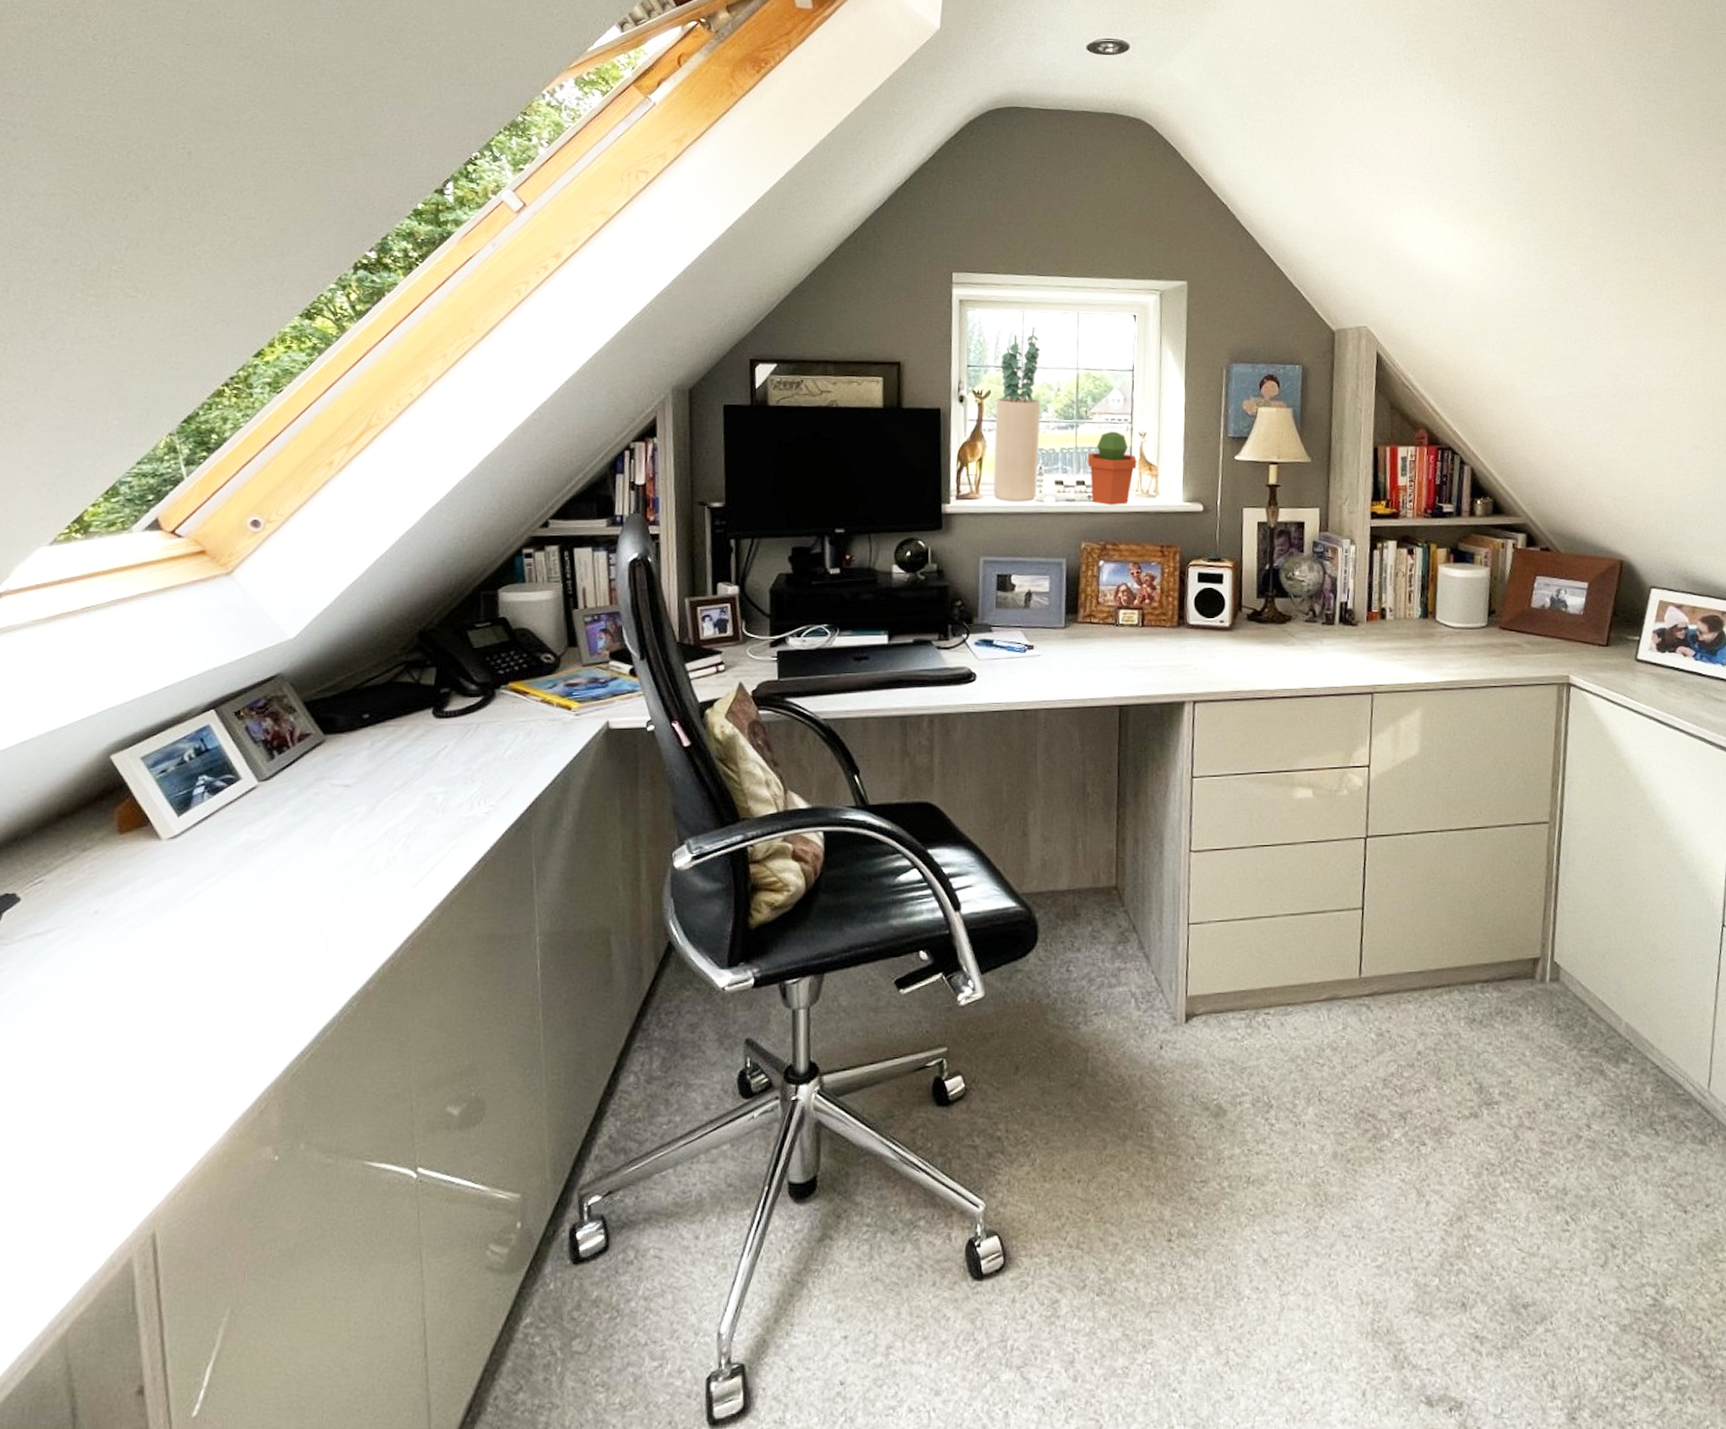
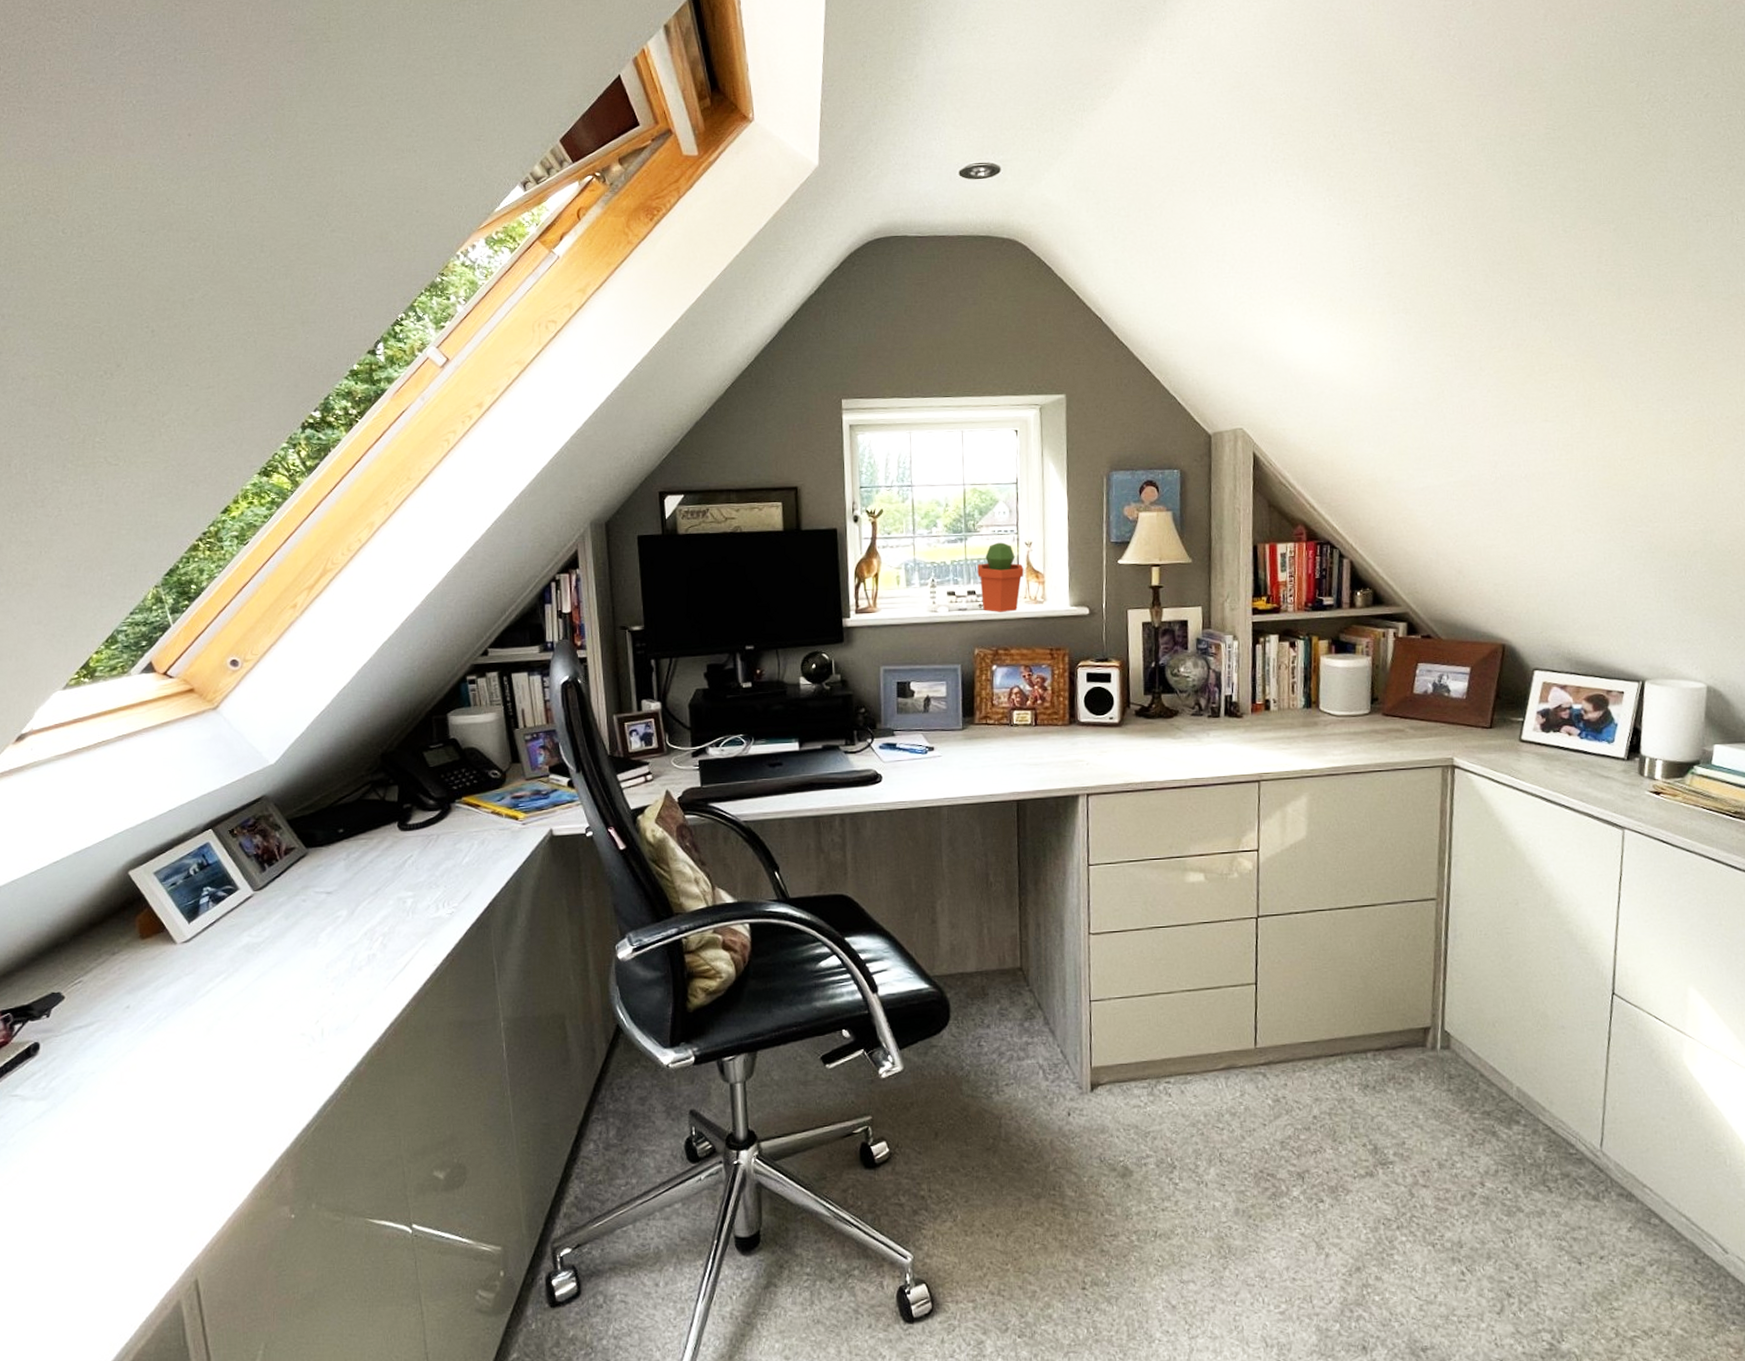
vase: present [993,327,1041,502] -> none [888,447,931,614]

